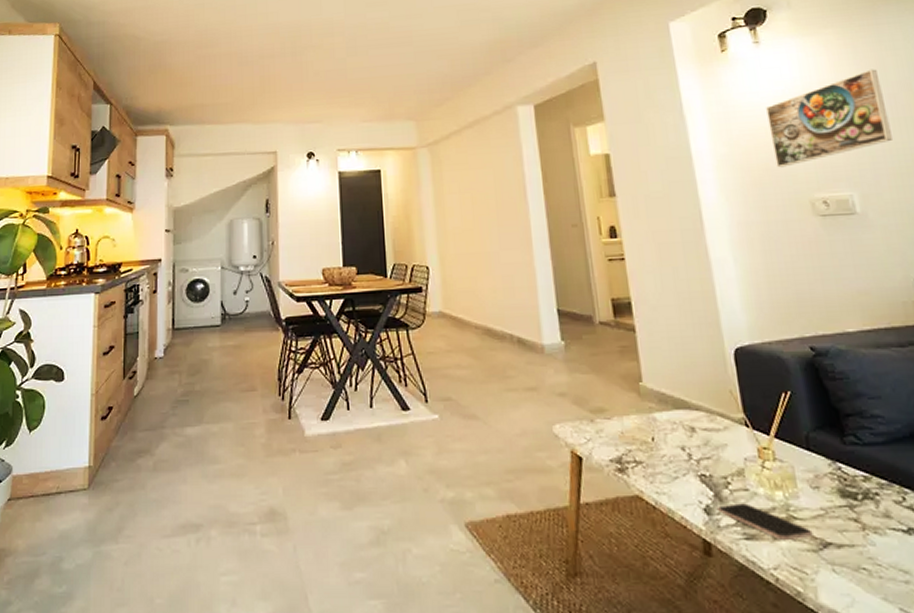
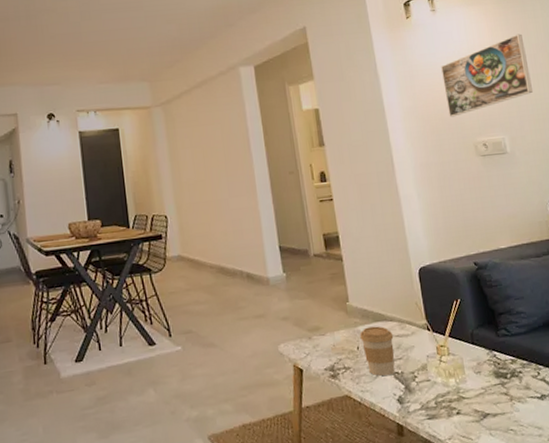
coffee cup: none [655,414,702,478] -> present [359,326,395,376]
smartphone: present [718,503,813,541] -> none [408,391,477,417]

